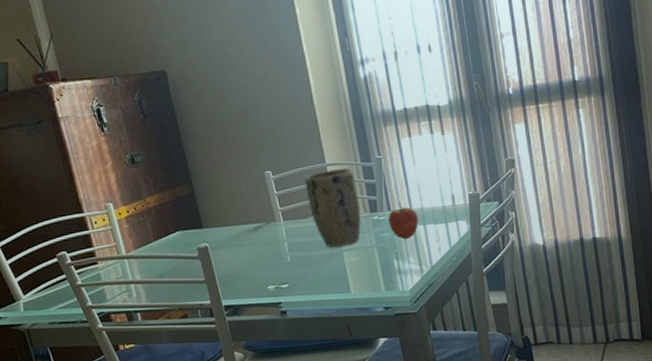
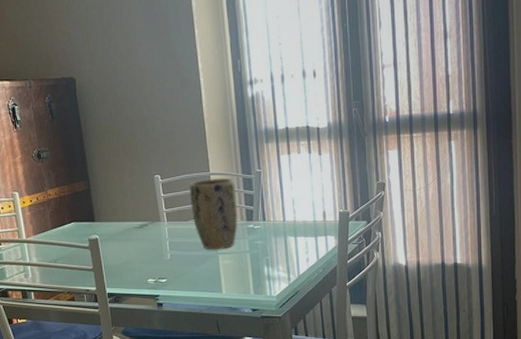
fruit: present [388,202,419,240] -> none [262,213,290,249]

